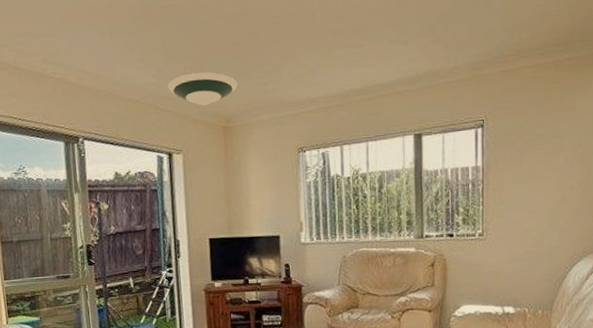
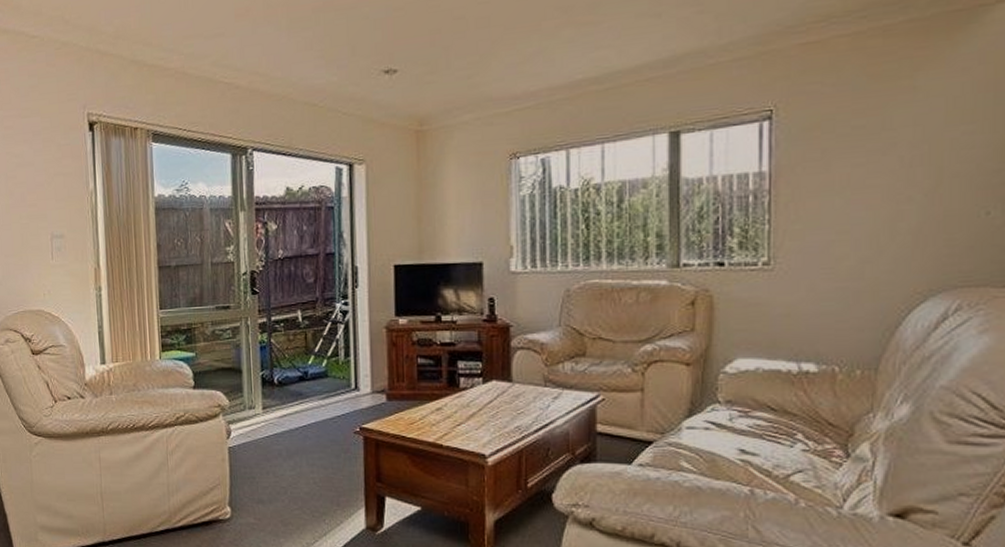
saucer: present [167,71,238,106] -> none [350,65,435,107]

